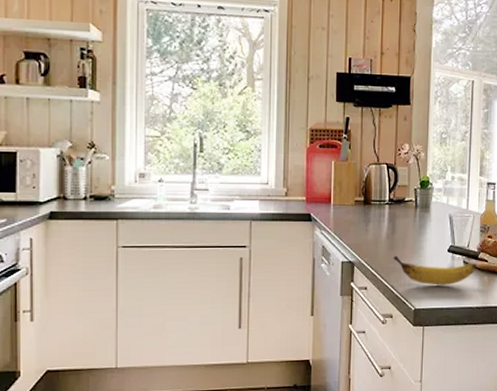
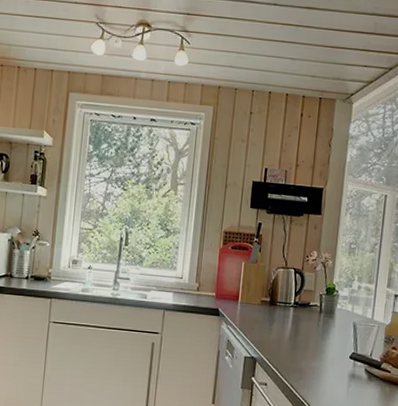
banana: present [393,255,477,285] -> none [294,356,379,391]

